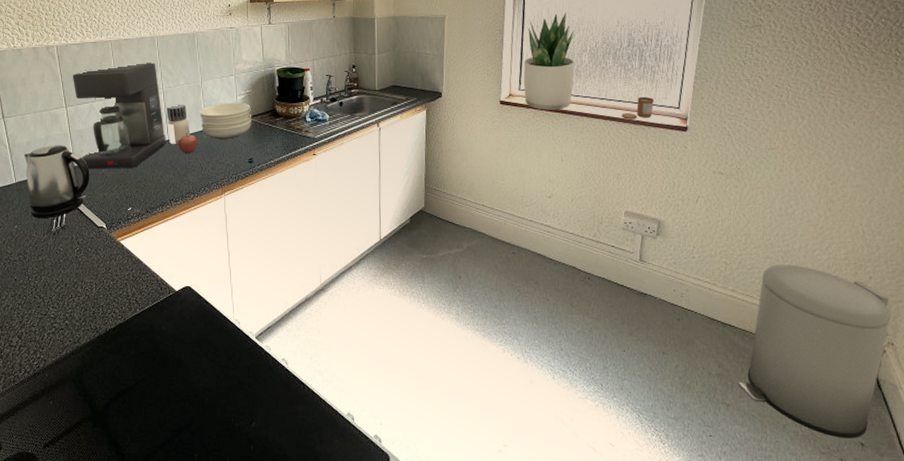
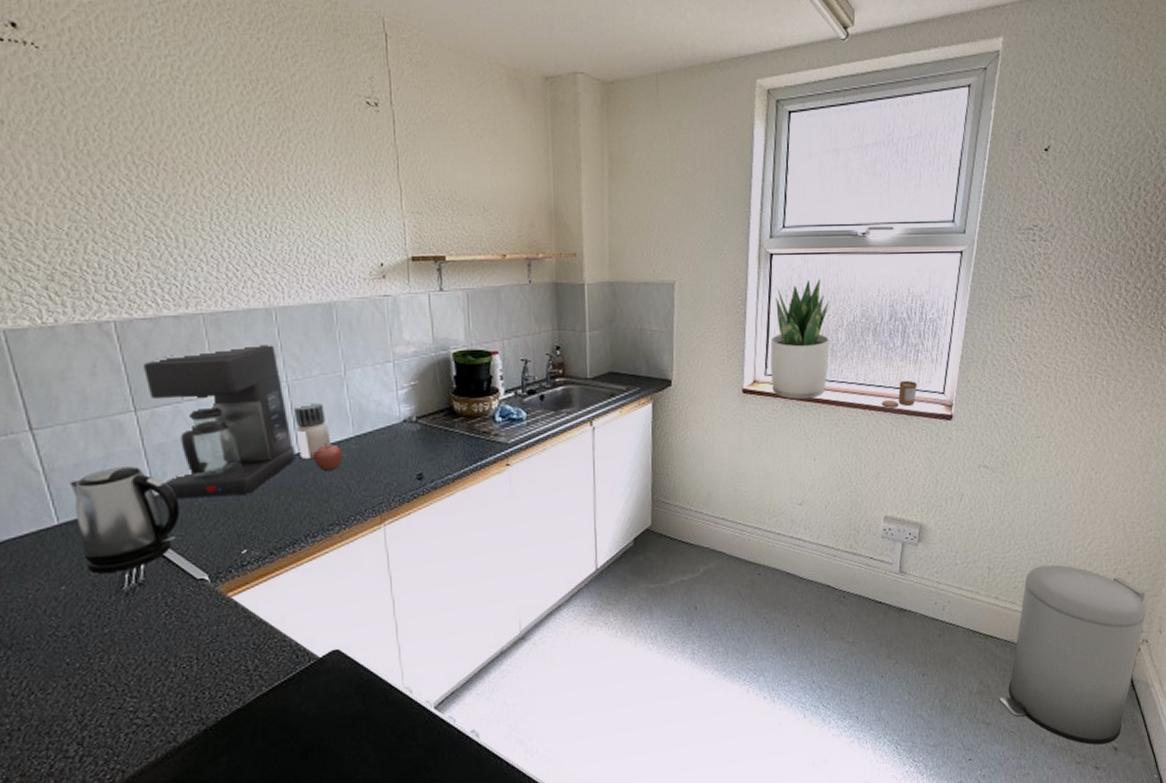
bowl: present [199,102,252,140] -> none [343,398,421,450]

